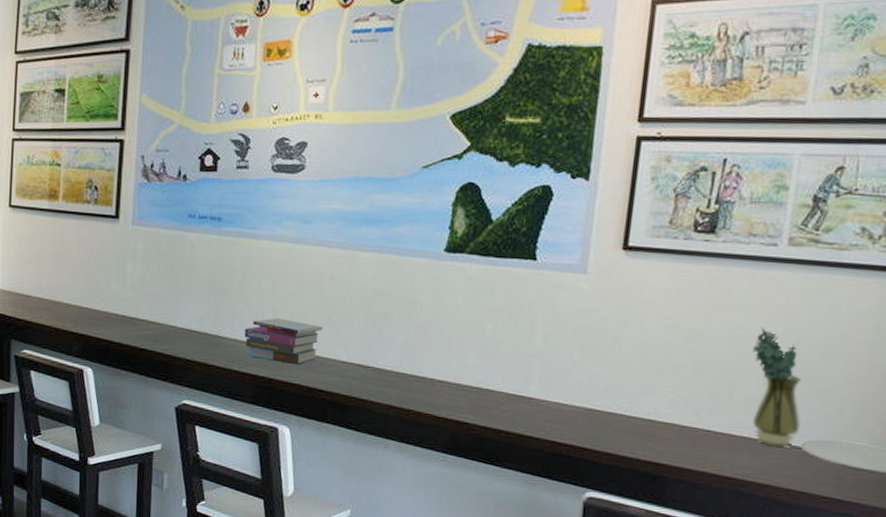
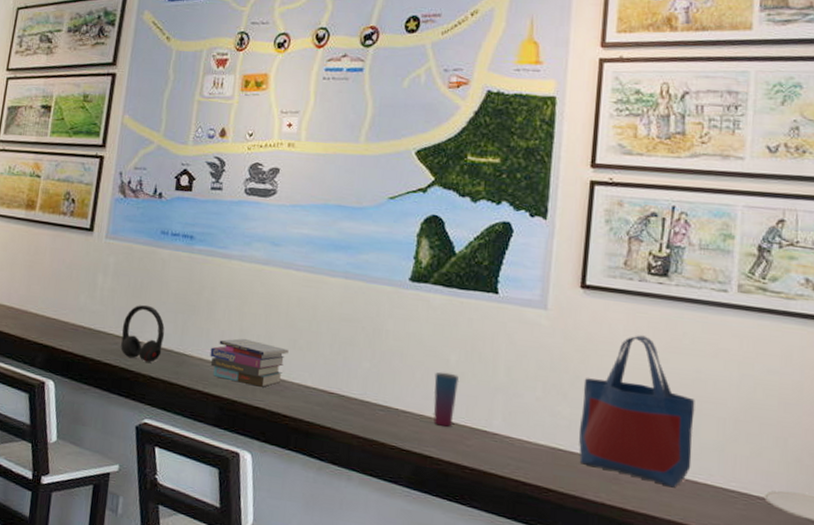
headphones: none [155,289,198,346] -> present [121,304,165,363]
cup: none [469,341,496,394] -> present [433,372,460,427]
tote bag: none [615,294,737,442] -> present [579,335,695,488]
vase: present [753,327,801,447] -> none [711,372,761,498]

